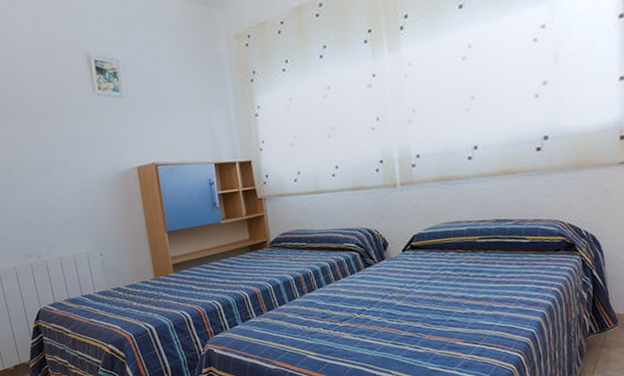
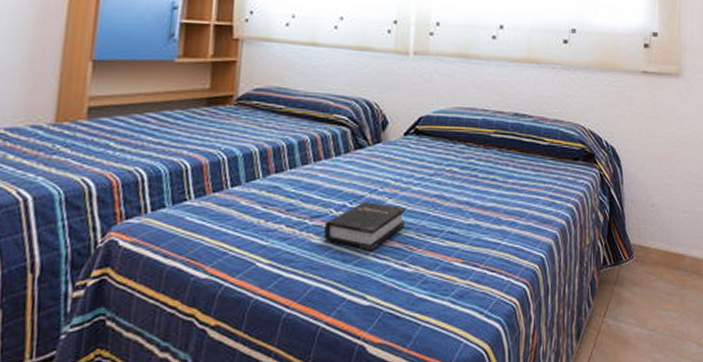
hardback book: none [352,305,414,341] -> present [324,202,406,252]

